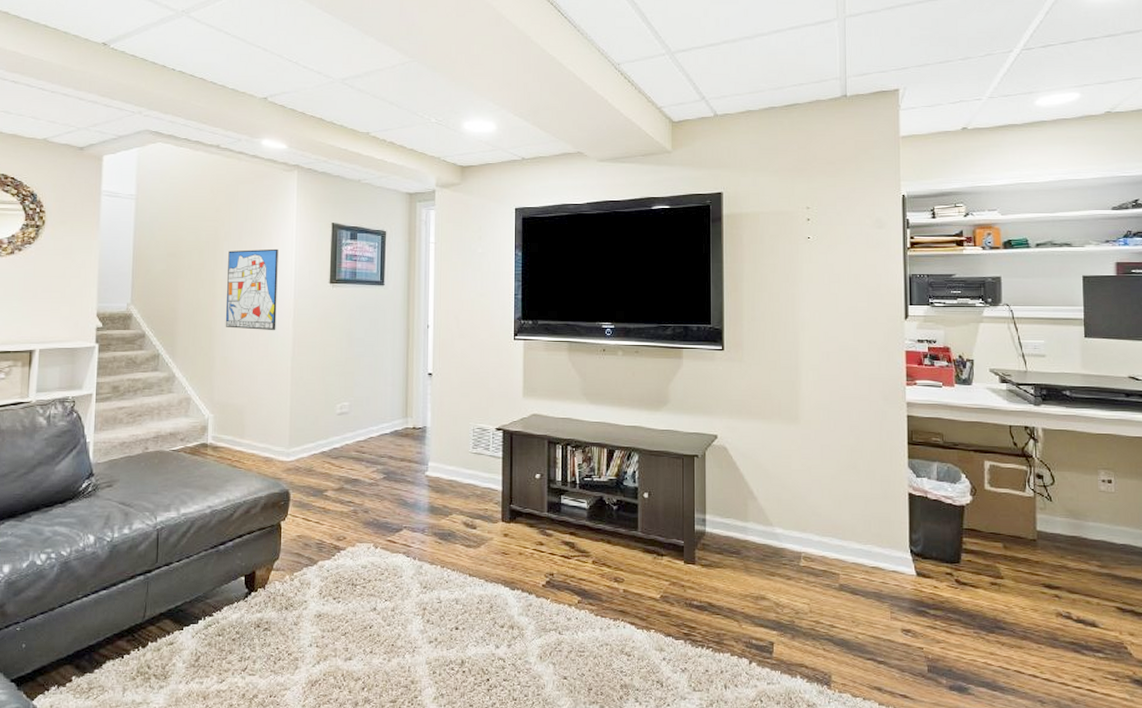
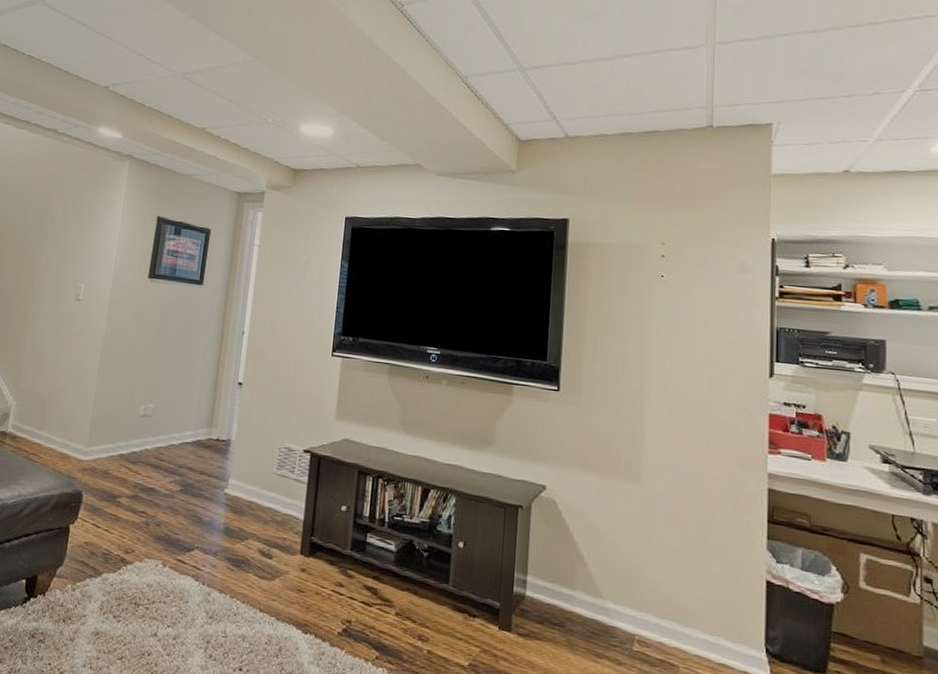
wall art: present [225,248,278,331] -> none [39,235,102,322]

